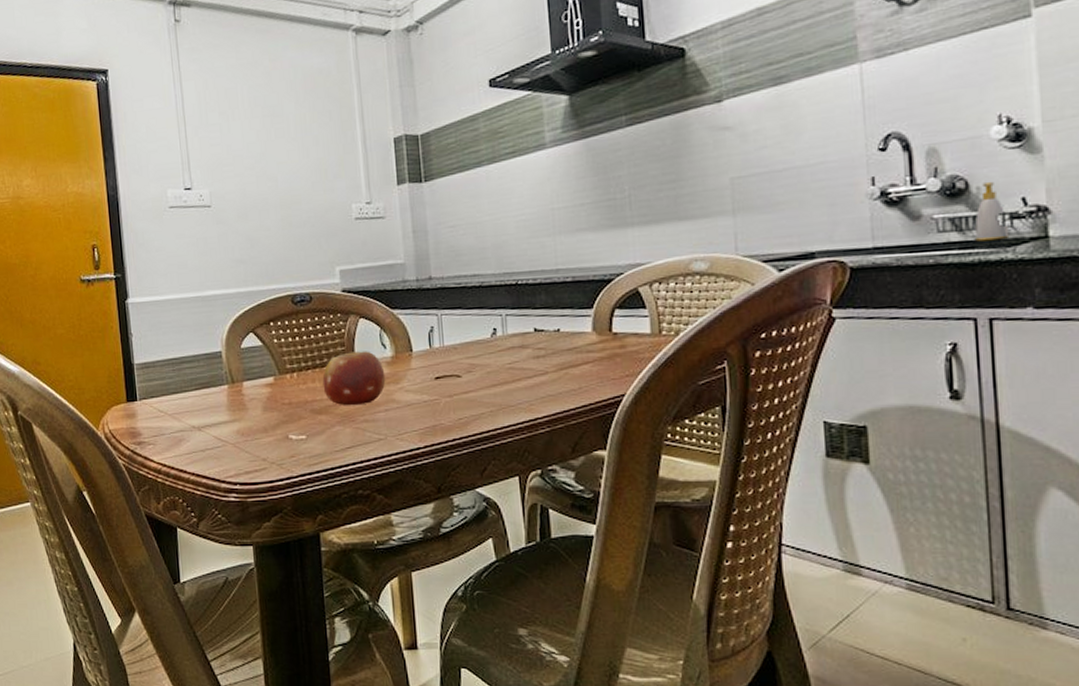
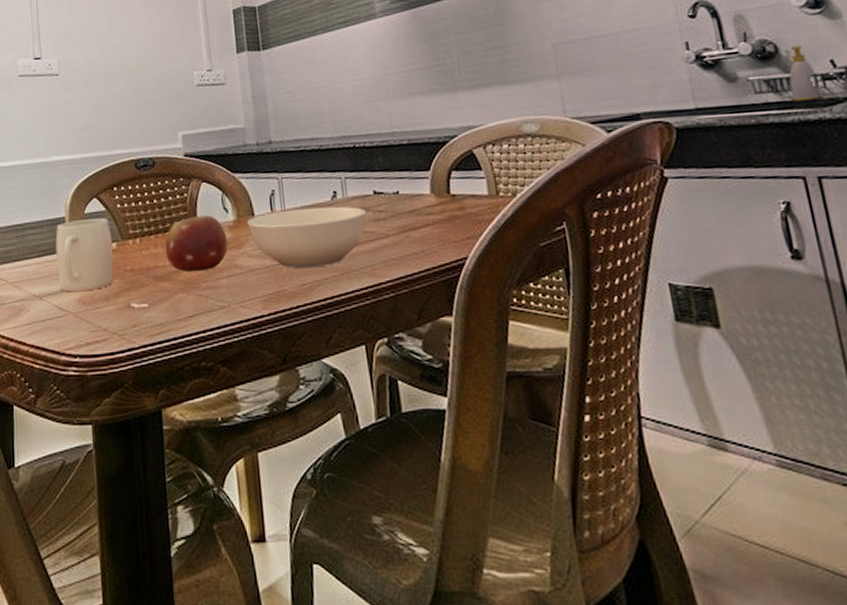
mug: none [212,352,273,424] -> present [55,217,115,293]
bowl: none [405,343,527,404] -> present [247,206,367,269]

